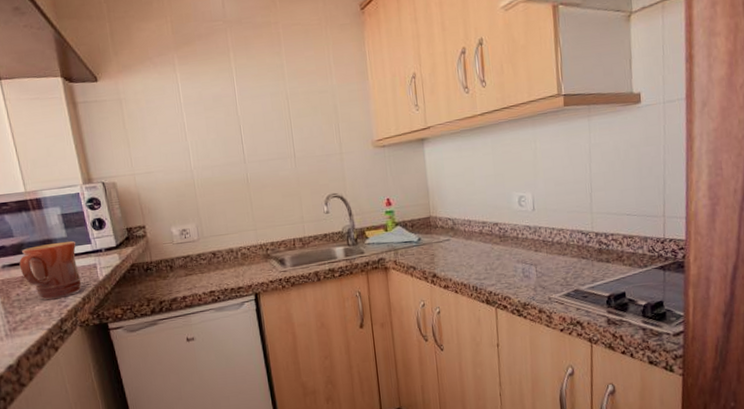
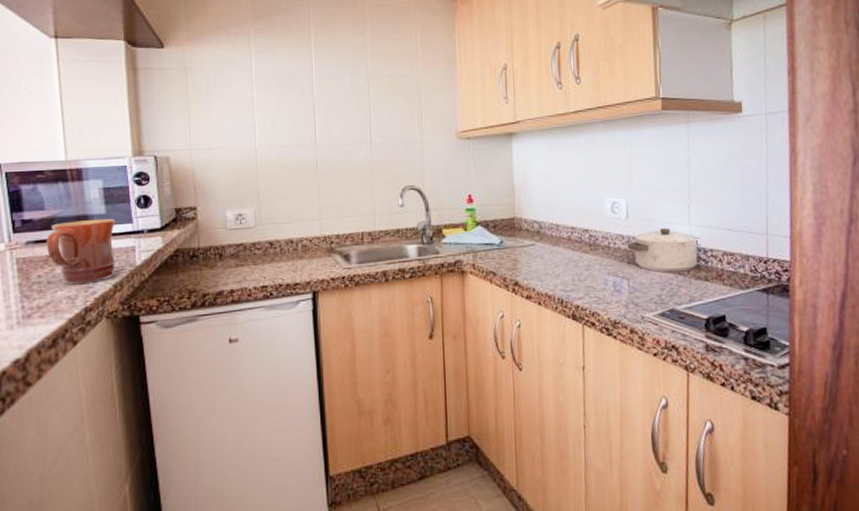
cooking pot: none [534,217,602,258] -> present [628,228,701,273]

